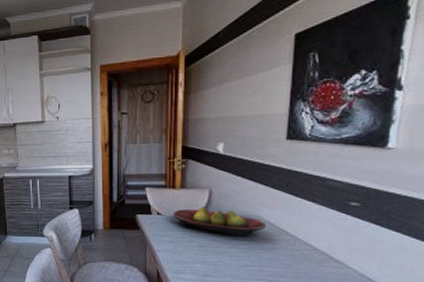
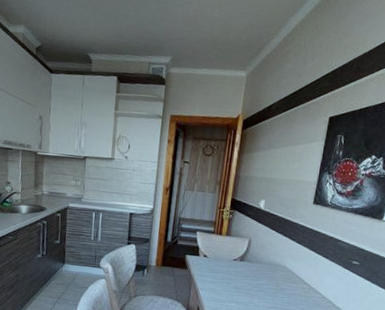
fruit bowl: present [173,207,266,237] -> none [217,253,290,282]

